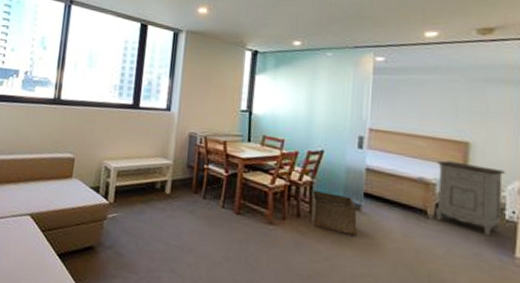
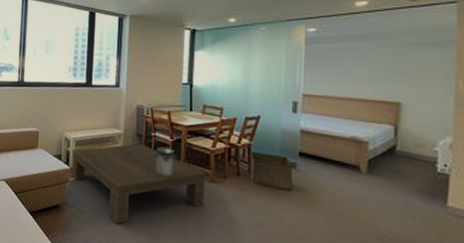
coffee table: none [110,176,262,271] -> present [71,143,205,224]
vessel: none [205,181,232,217] -> present [153,146,177,177]
nightstand: present [435,160,506,237] -> none [367,120,438,188]

